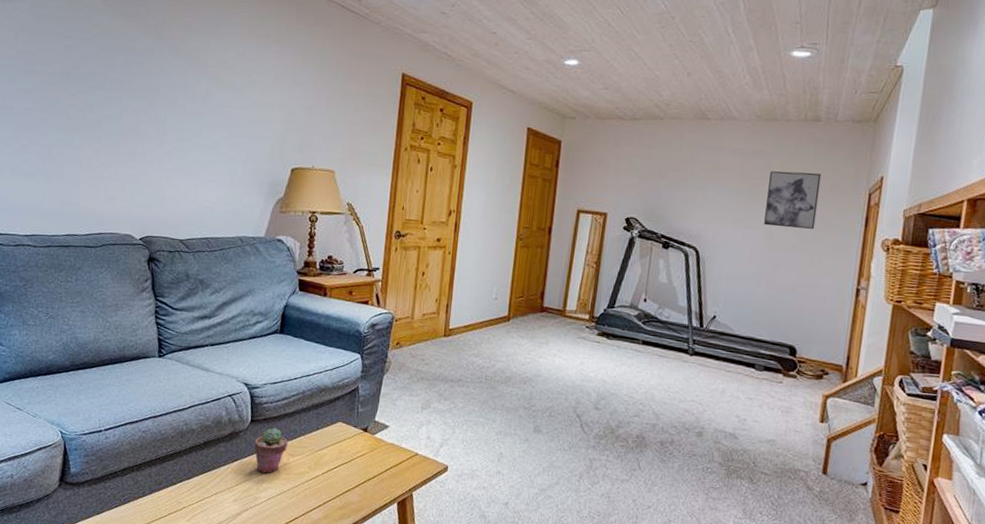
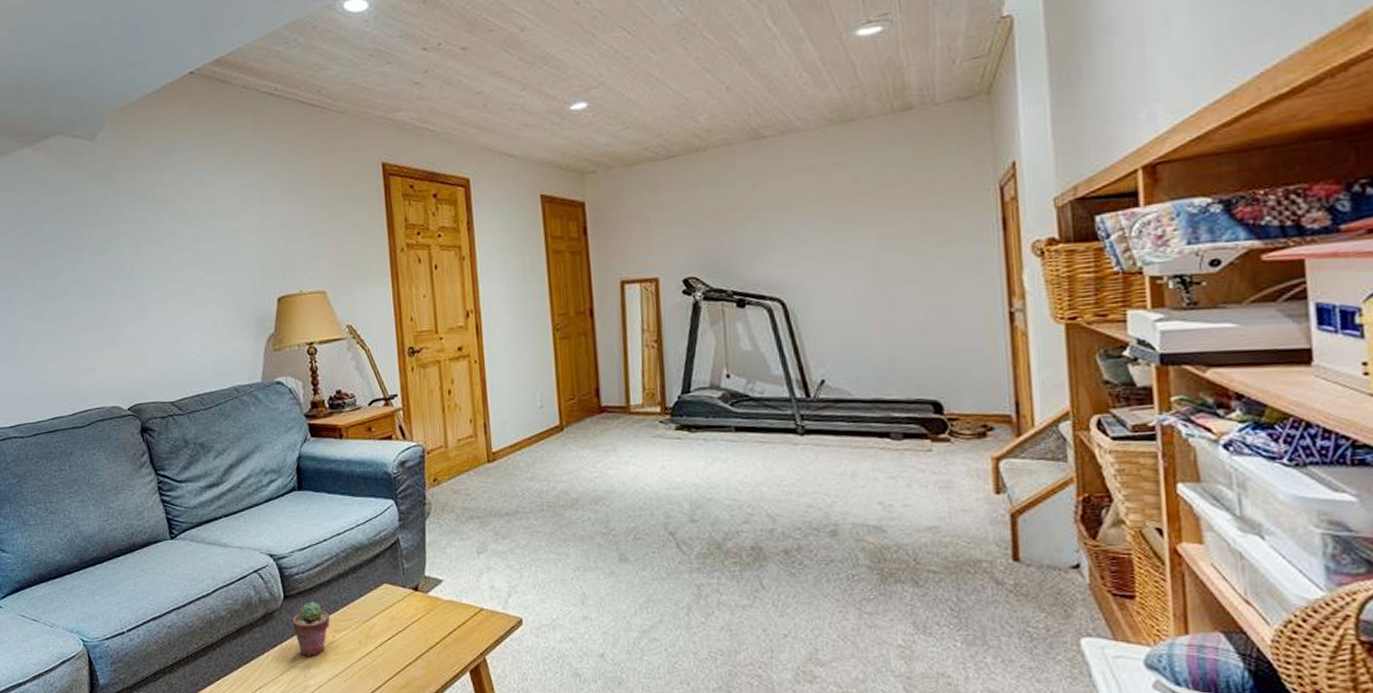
wall art: present [764,171,822,229] -> none [859,174,934,254]

